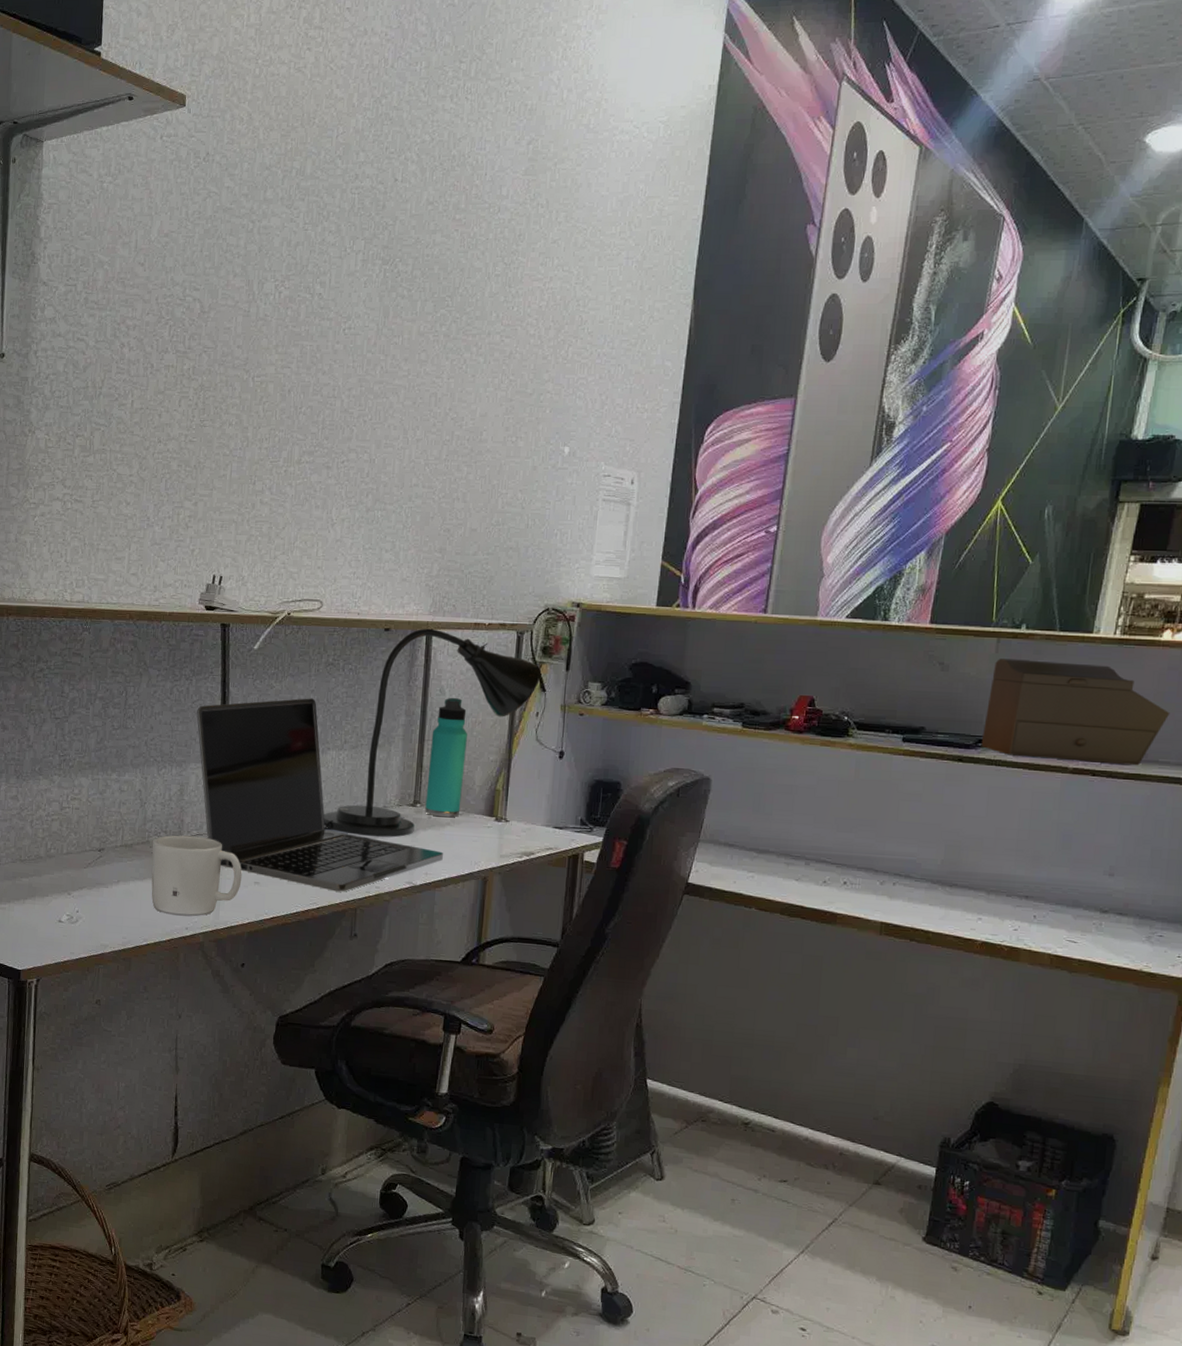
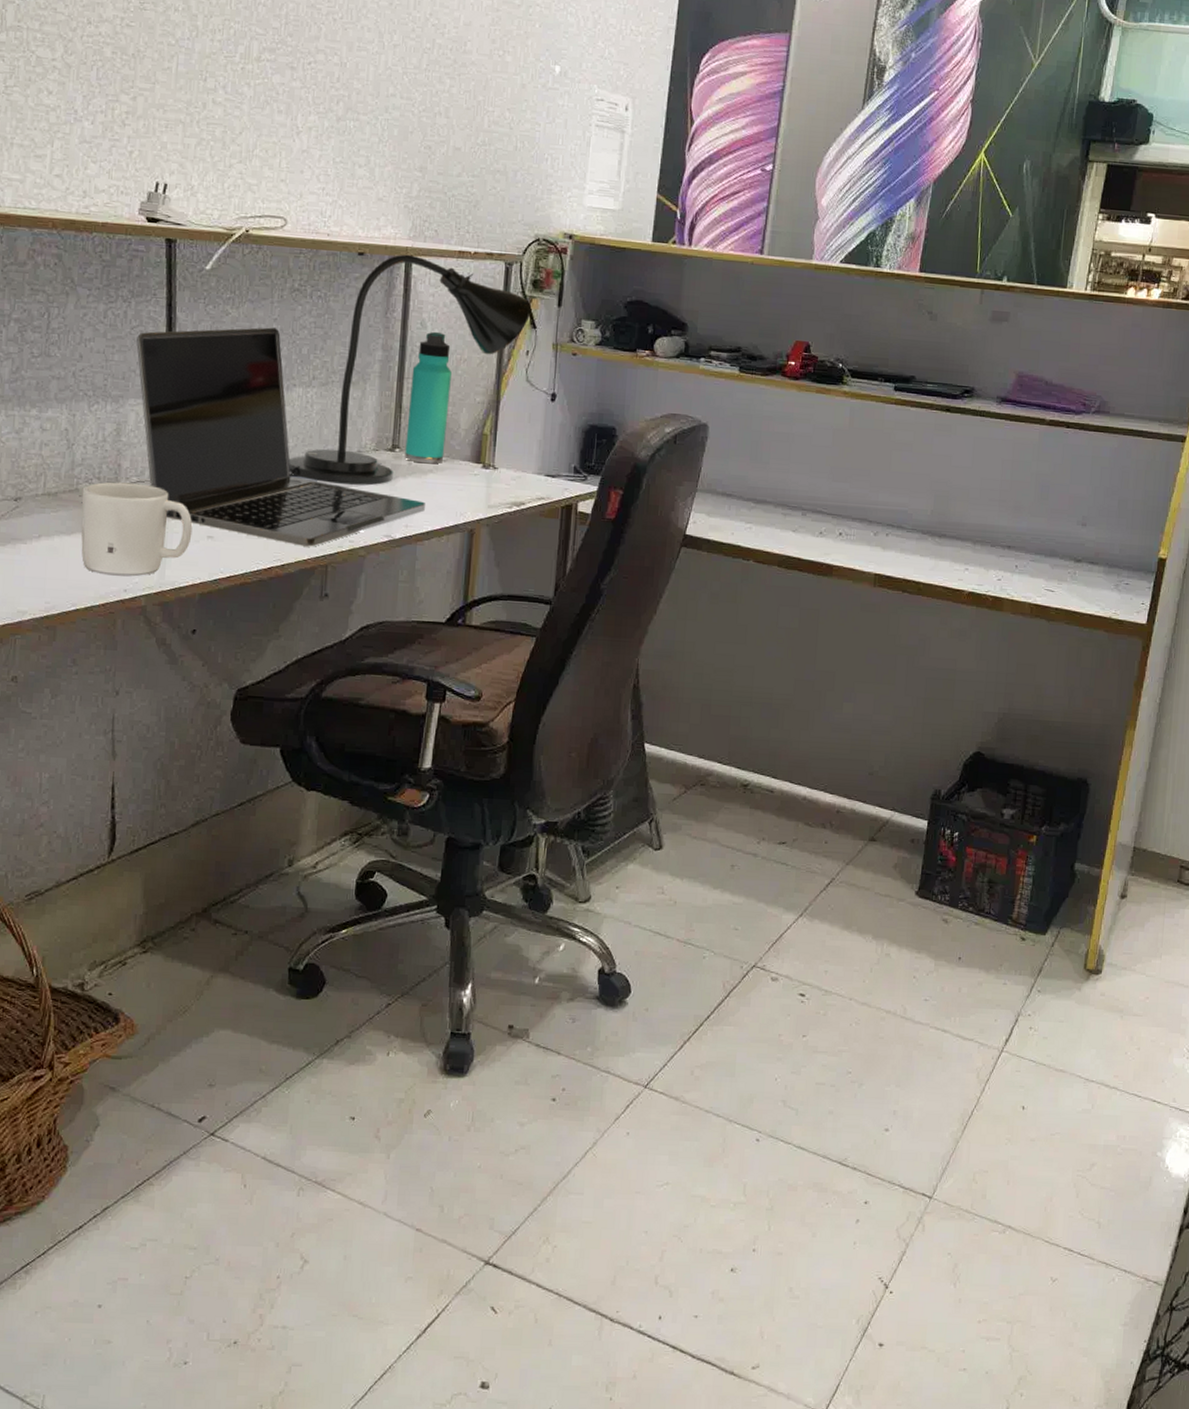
sewing box: present [981,658,1171,766] -> none [967,310,1134,419]

